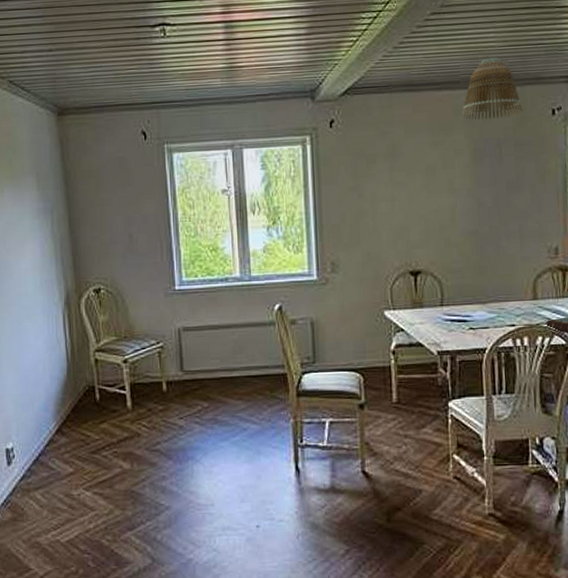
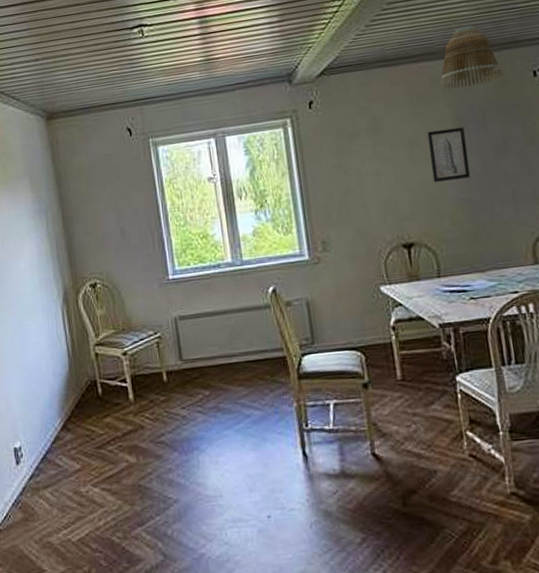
wall art: none [444,159,482,212] -> present [427,127,470,182]

